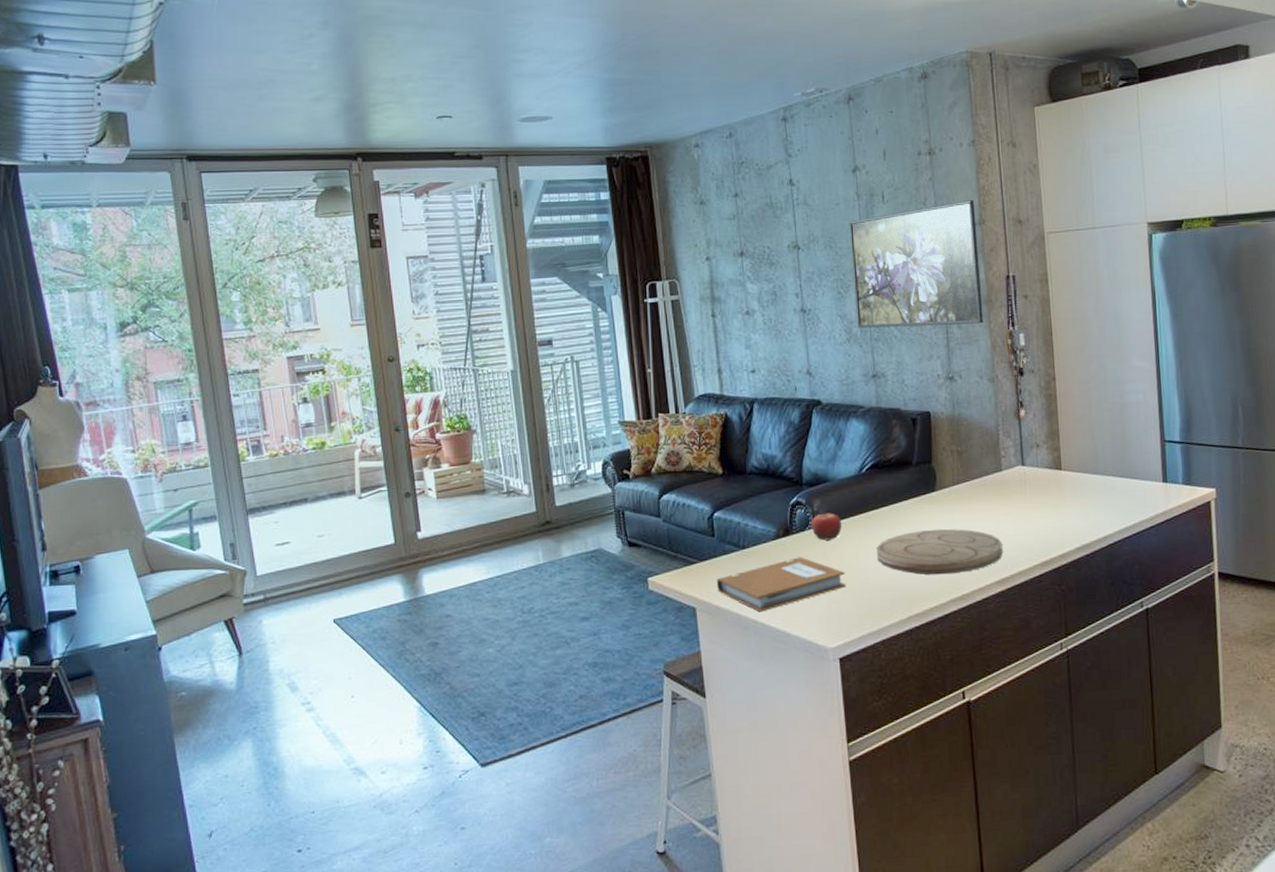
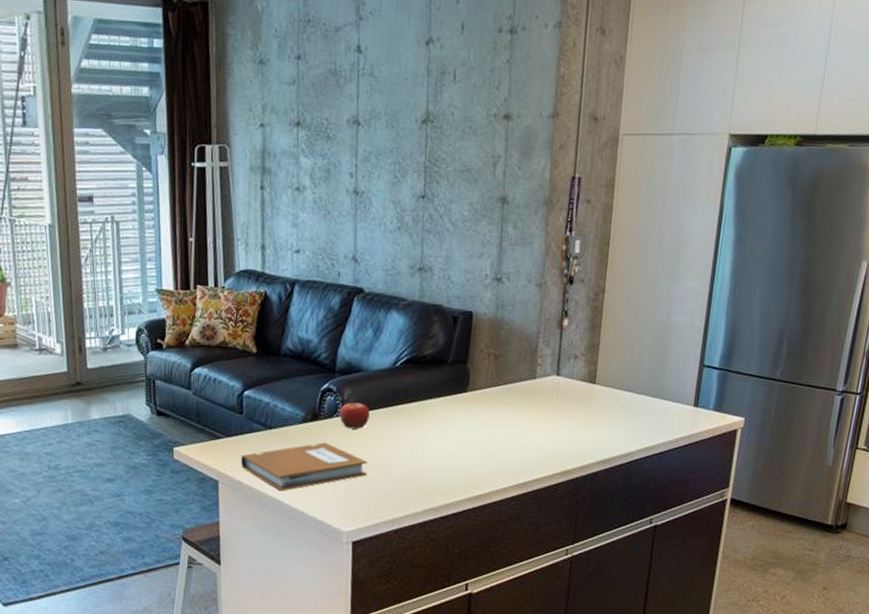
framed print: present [849,200,984,328] -> none [410,89,551,226]
cutting board: present [877,528,1003,575] -> none [401,429,526,474]

